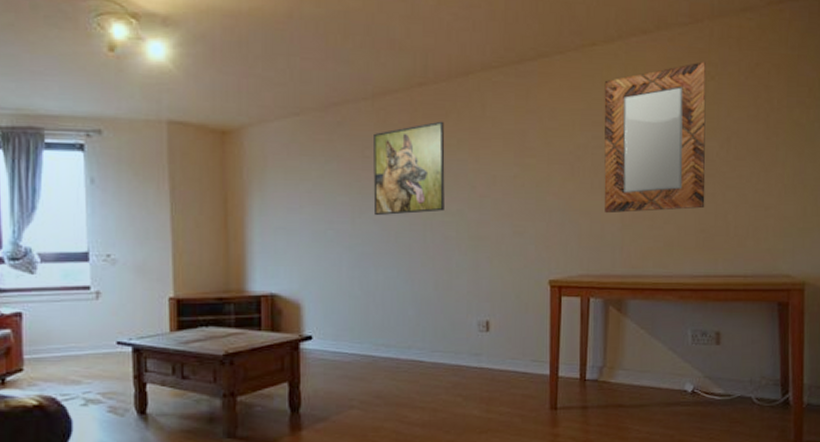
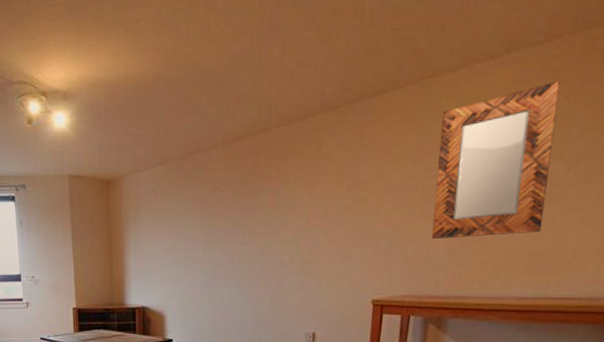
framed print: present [373,121,445,216] -> none [221,161,283,245]

